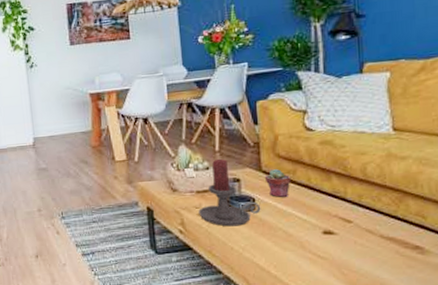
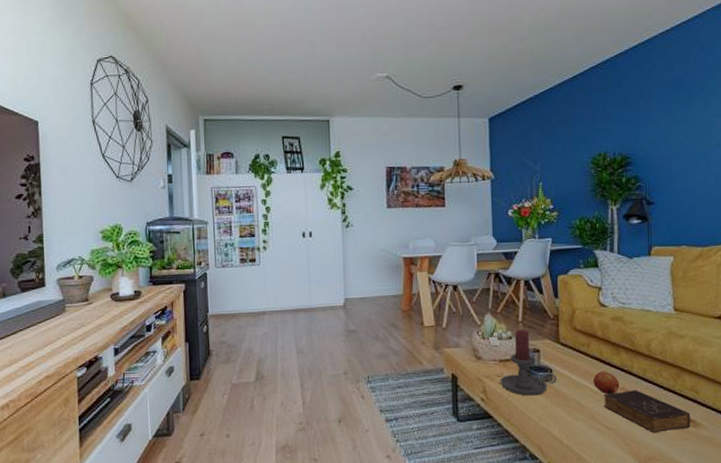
potted succulent: present [264,169,291,197] -> none [562,342,585,369]
apple: none [302,198,332,223] -> present [593,371,620,395]
book: none [314,217,417,262] -> present [604,390,690,433]

